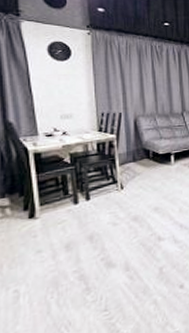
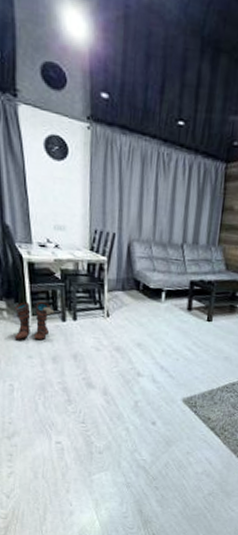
boots: none [20,188,66,236] -> present [15,301,55,341]

